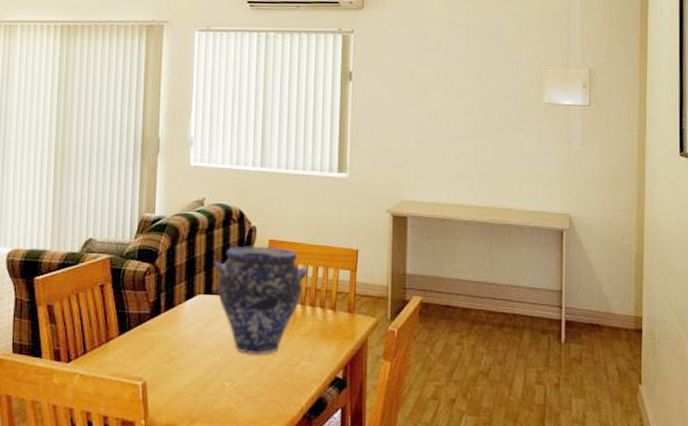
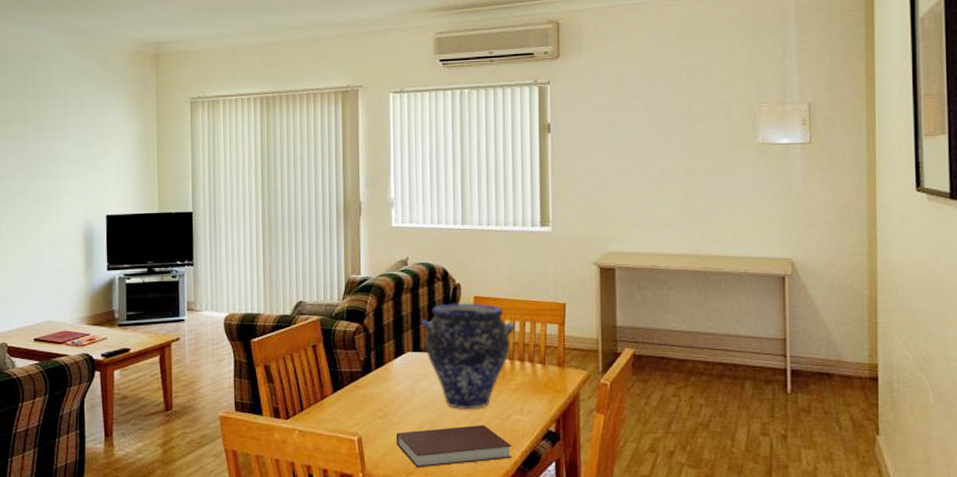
notebook: none [181,371,299,415] -> present [395,425,513,468]

